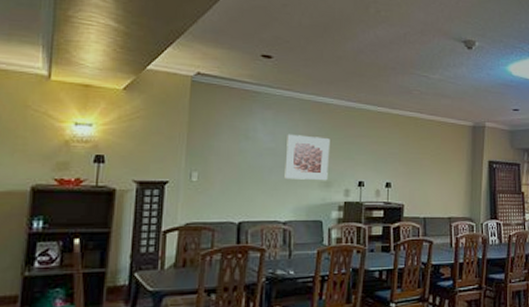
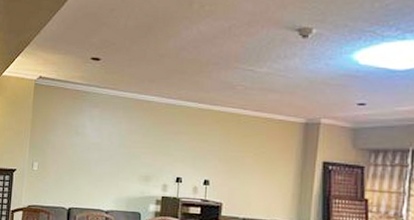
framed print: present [284,133,330,181] -> none [108,130,150,175]

